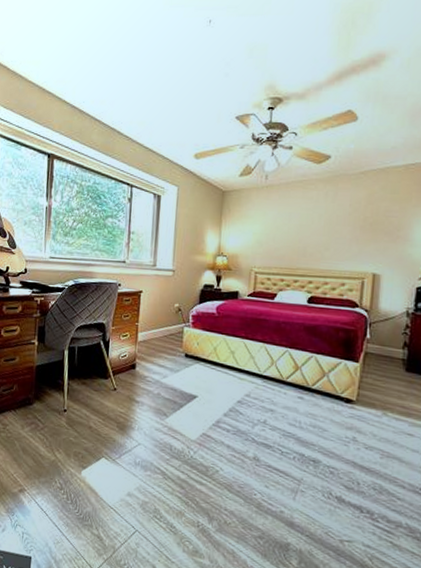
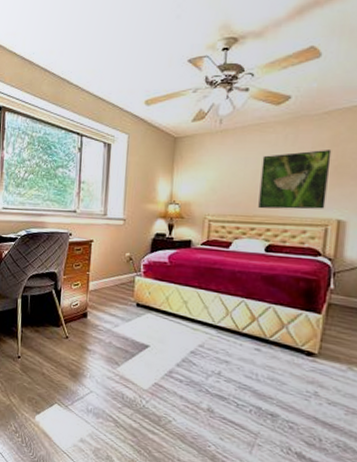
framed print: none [301,207,367,263] -> present [258,150,332,210]

